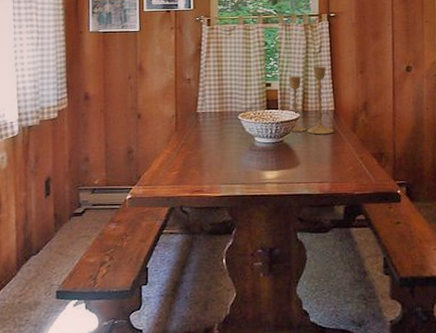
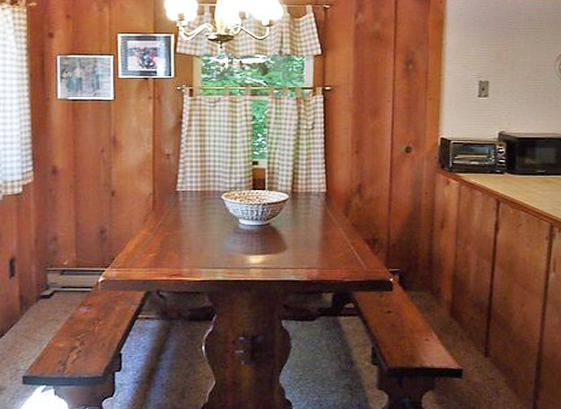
candlestick: present [288,66,334,135] -> none [276,144,324,218]

